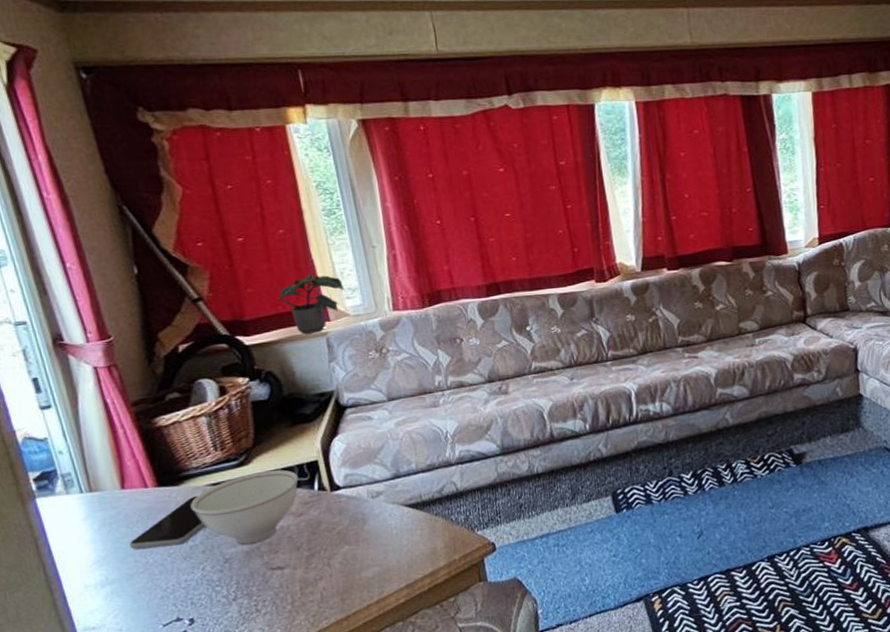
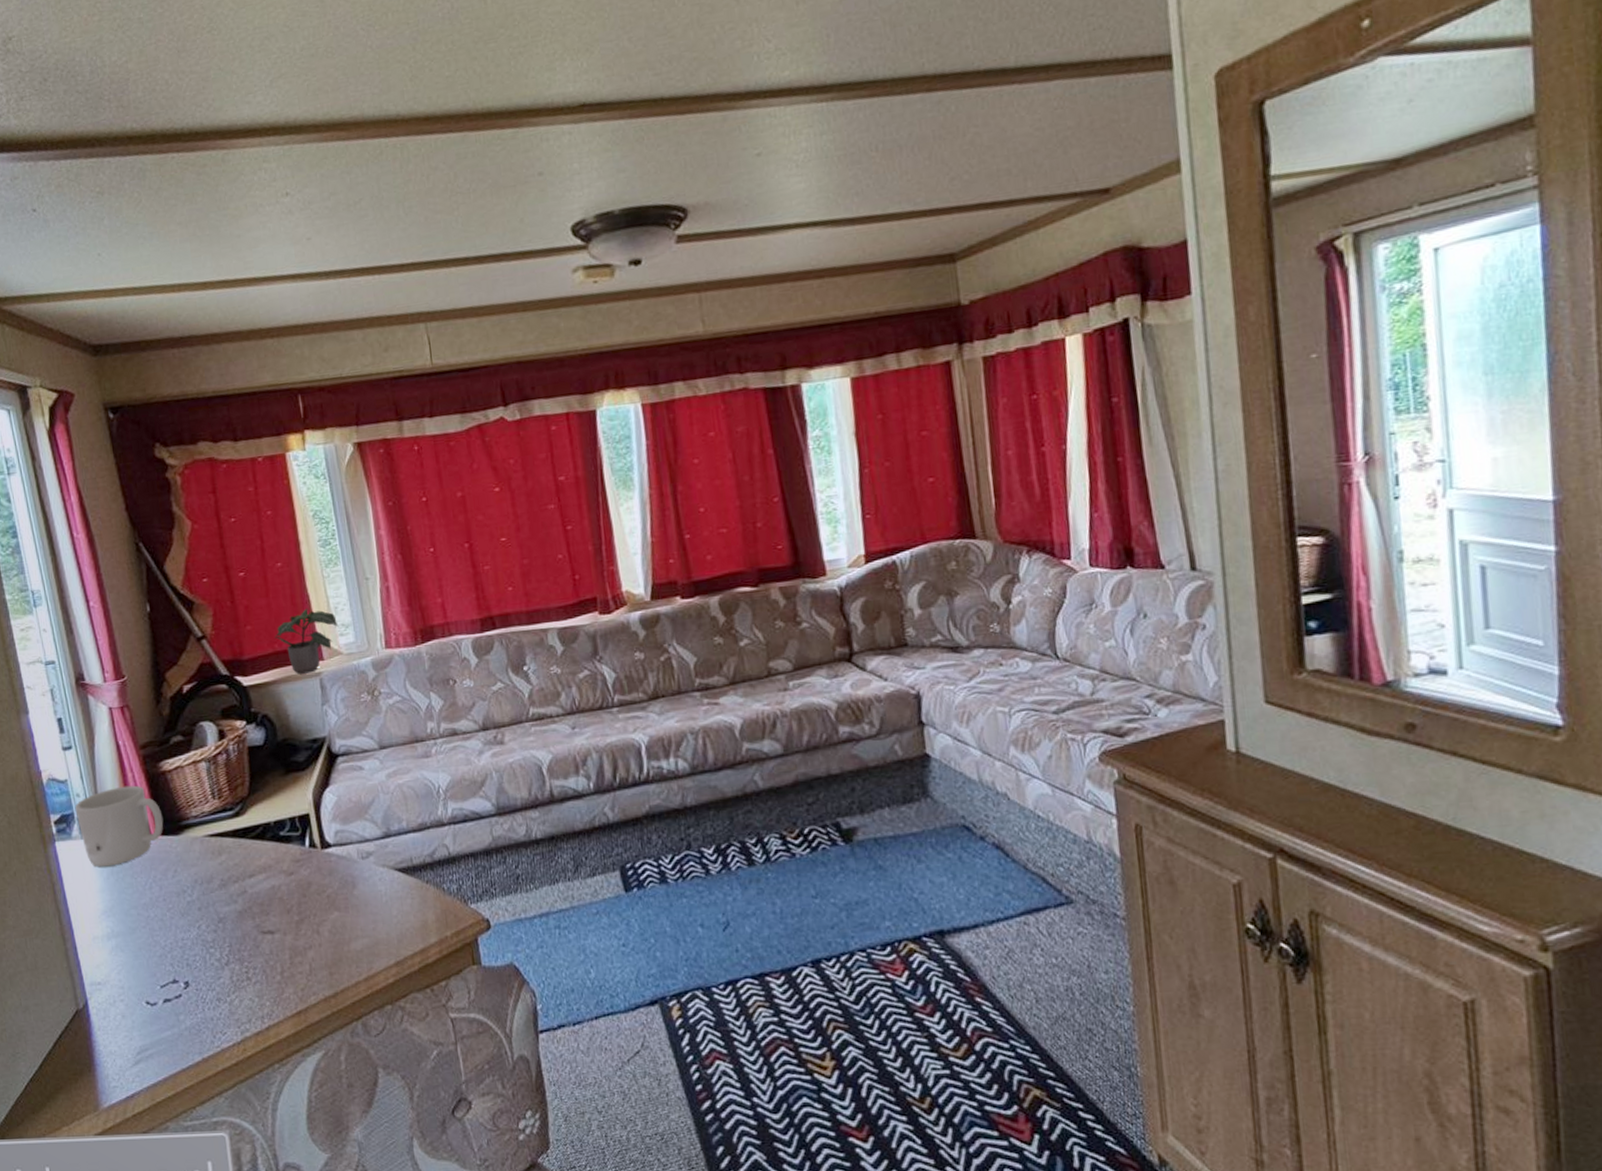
mug: none [57,440,161,520] -> present [74,785,164,867]
mobile phone: present [129,495,206,550] -> none [134,846,203,902]
bowl: present [190,469,299,545] -> none [189,822,290,904]

